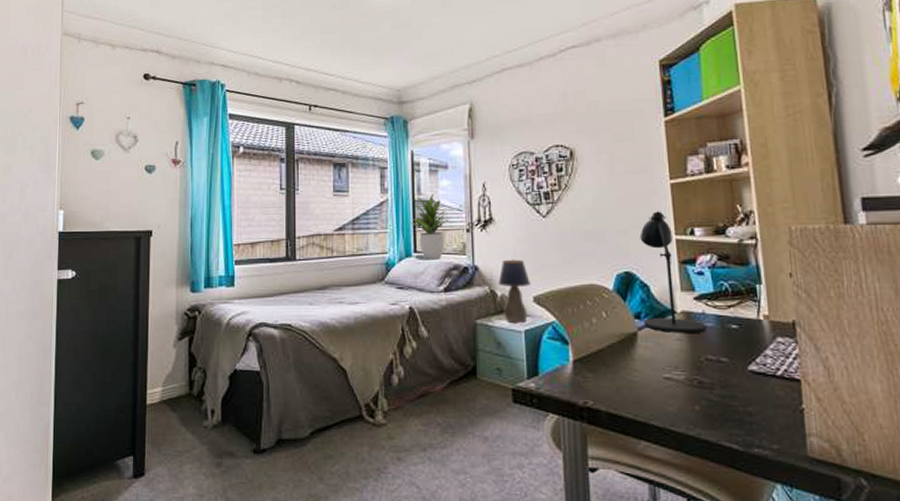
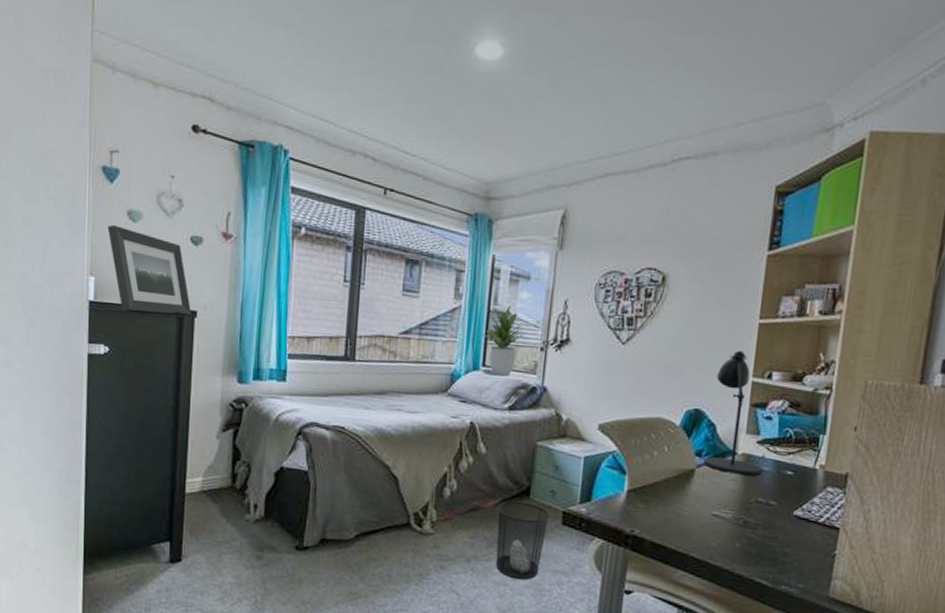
picture frame: none [74,163,148,239] -> present [107,224,192,317]
waste bin: none [447,383,500,466] -> present [495,501,551,580]
table lamp: present [498,259,530,324] -> none [565,383,598,450]

